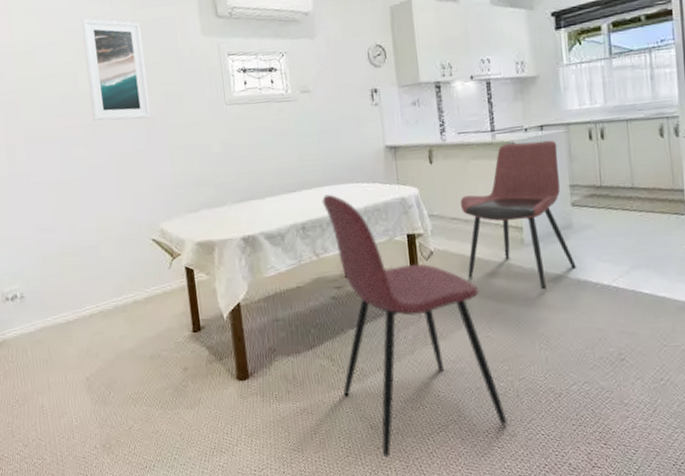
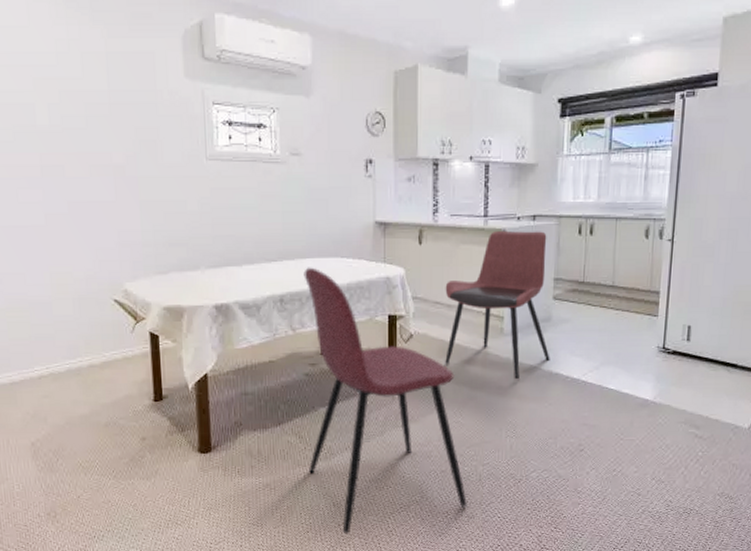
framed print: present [81,19,151,121] -> none [42,42,120,166]

